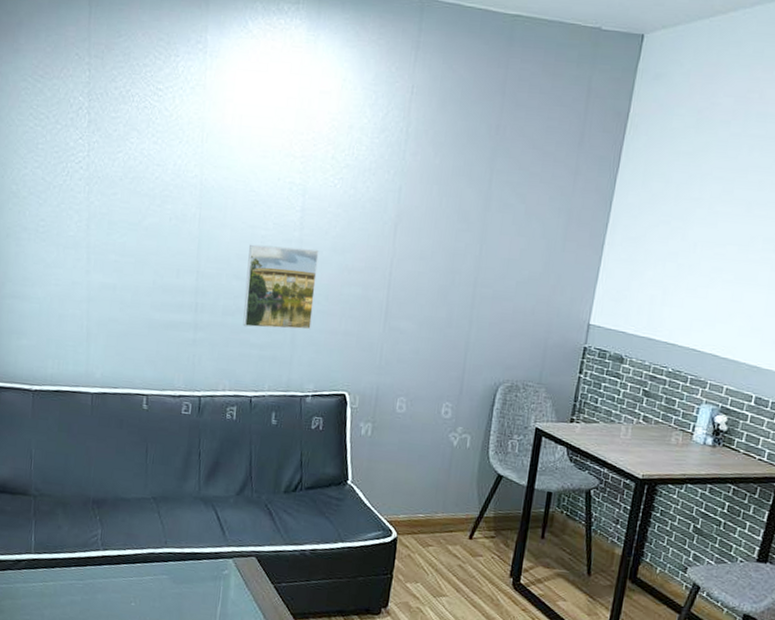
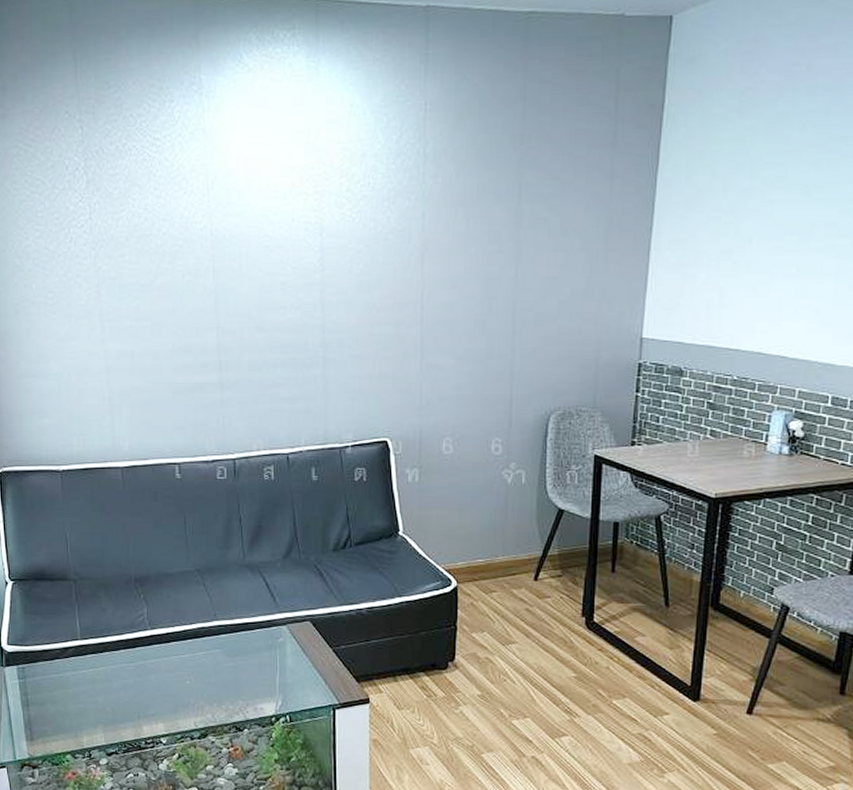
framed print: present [243,244,319,330] -> none [270,290,344,381]

